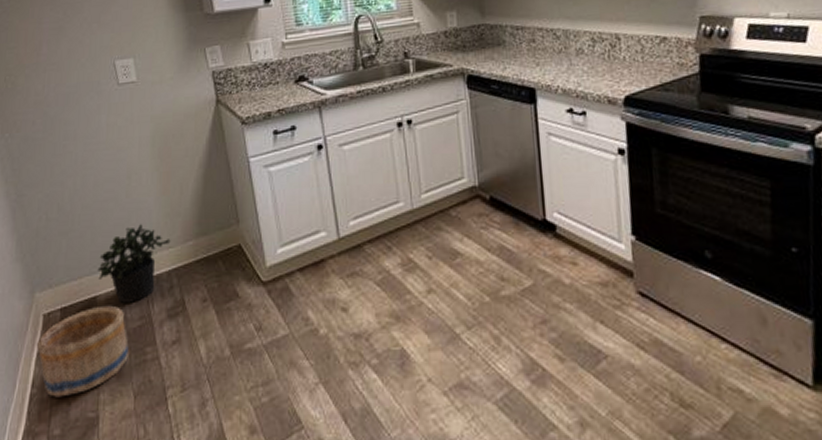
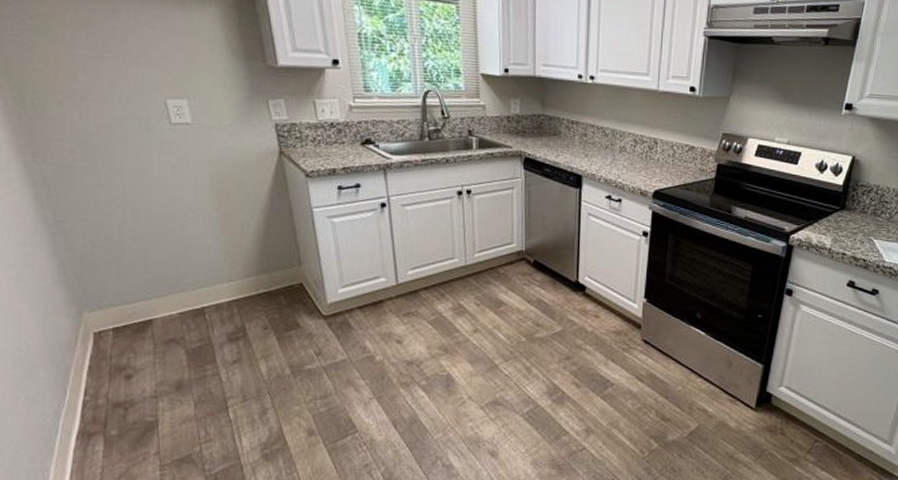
basket: present [36,305,130,397] -> none [87,328,189,404]
potted plant: present [97,224,171,303] -> none [152,258,231,327]

